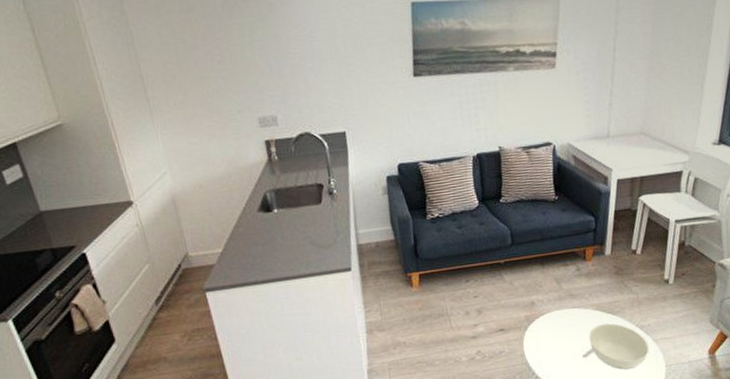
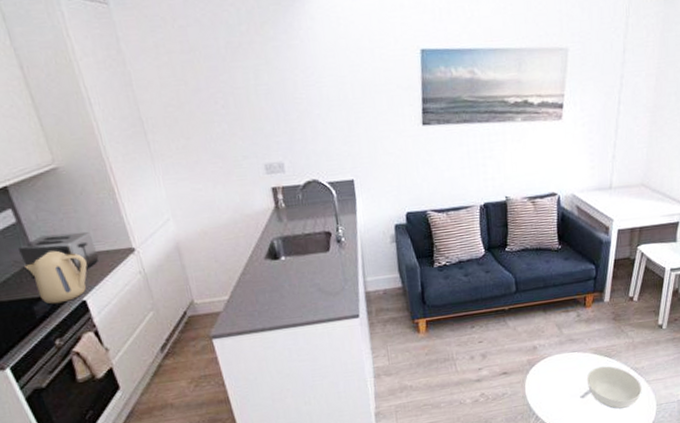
toaster: none [24,186,99,232] -> present [18,232,99,279]
kettle: none [29,204,88,257] -> present [24,250,87,305]

